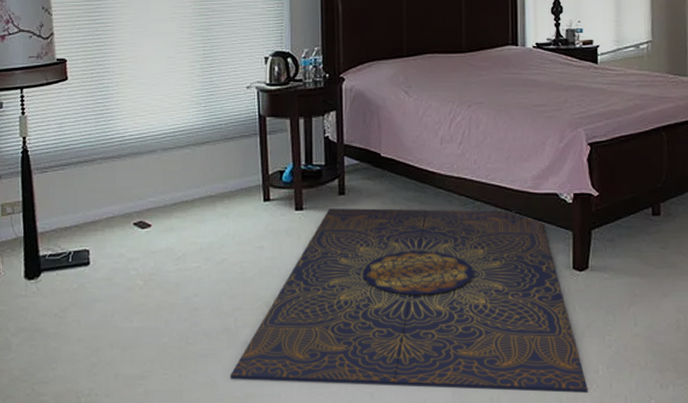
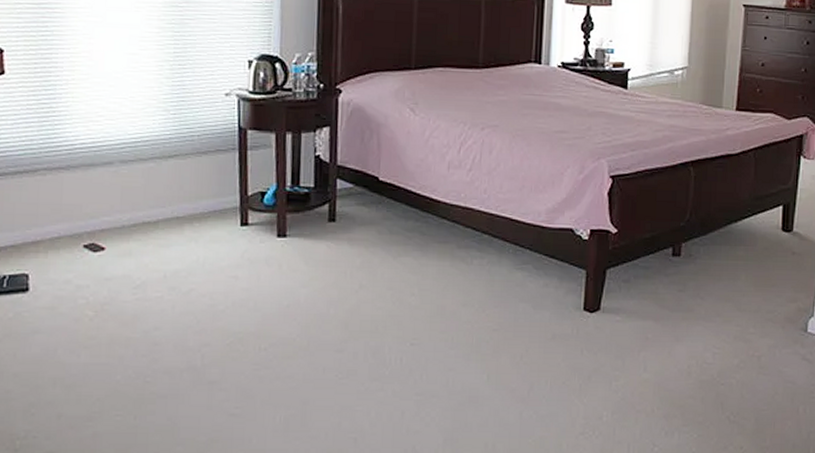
area rug: present [230,208,588,393] -> none [193,237,590,440]

